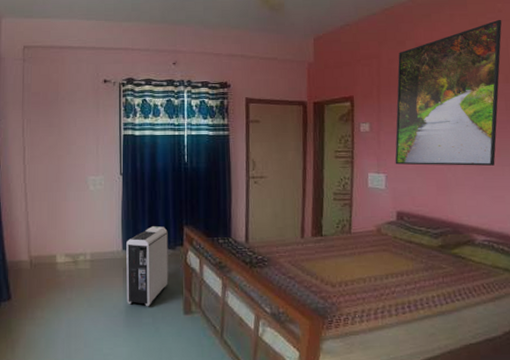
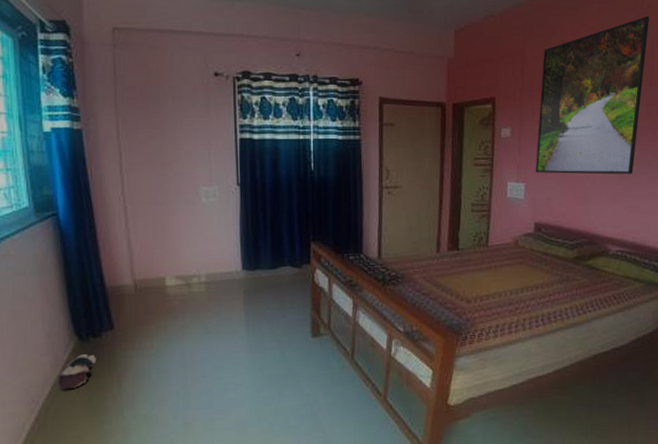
air purifier: present [126,226,169,307] -> none [246,243,295,331]

